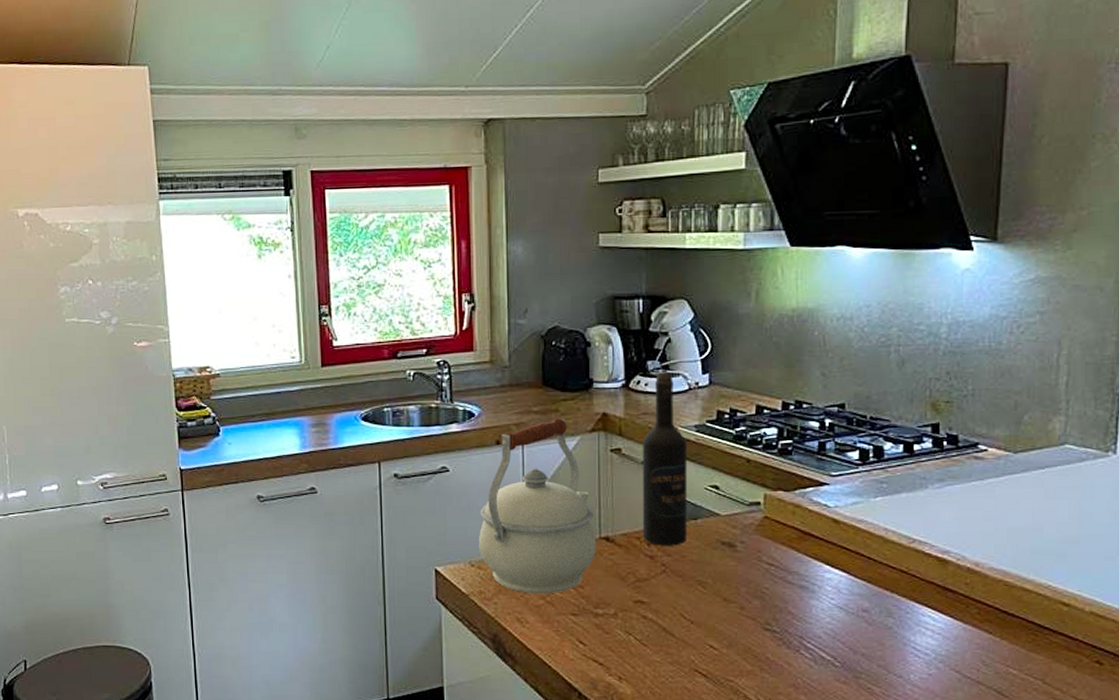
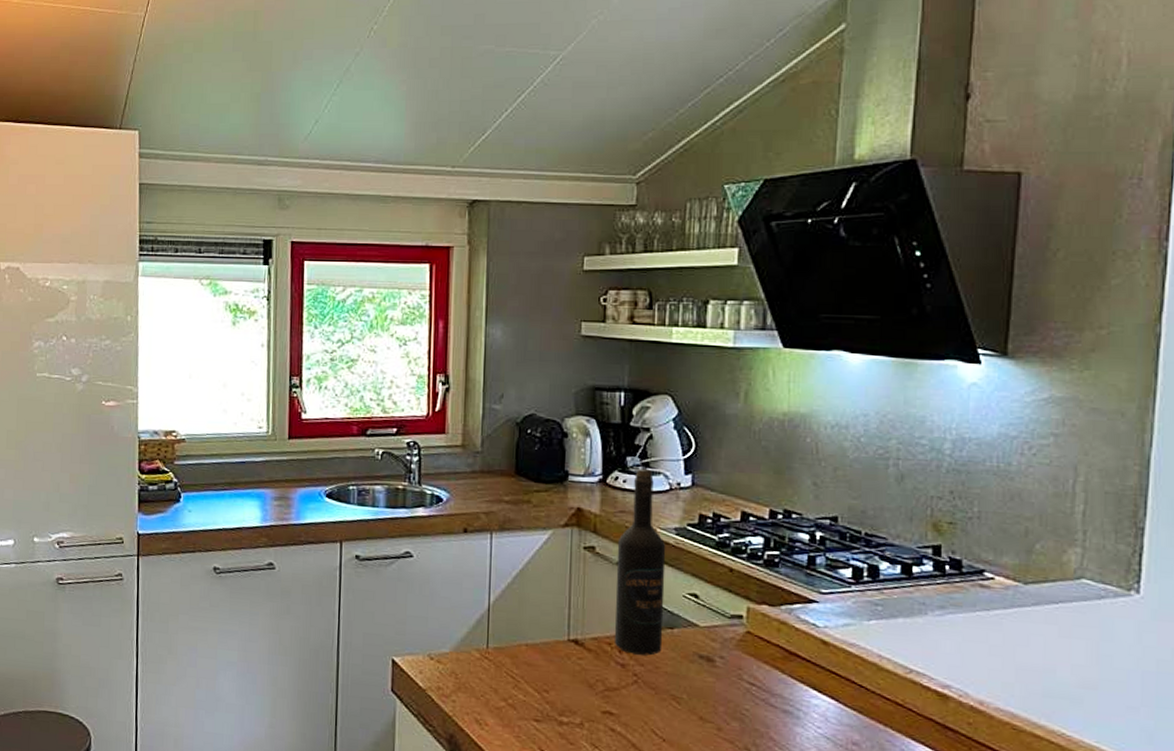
kettle: present [479,418,596,594] -> none [440,510,564,696]

